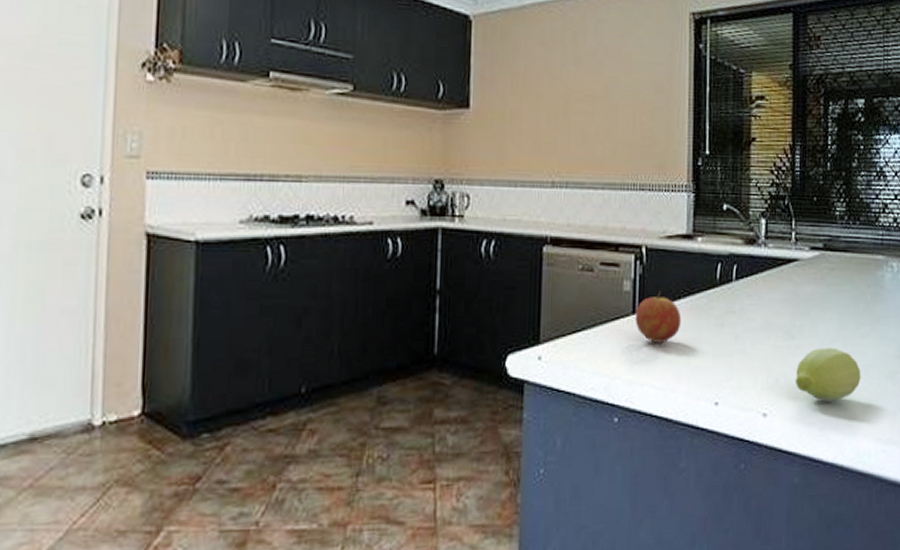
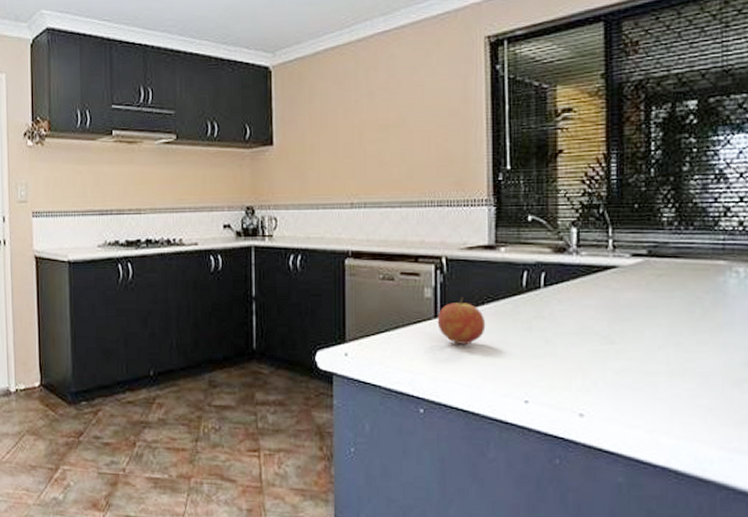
fruit: present [795,347,861,401] -> none [616,353,699,406]

